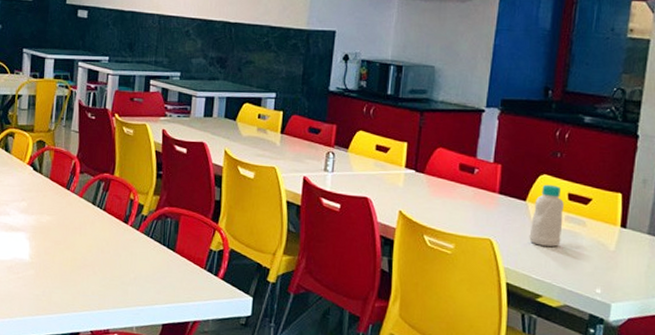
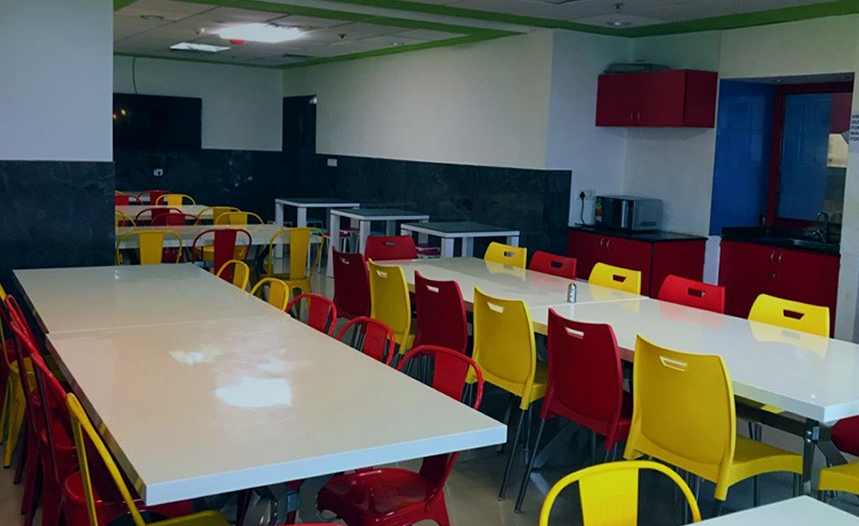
bottle: present [529,184,564,247] -> none [752,303,780,359]

